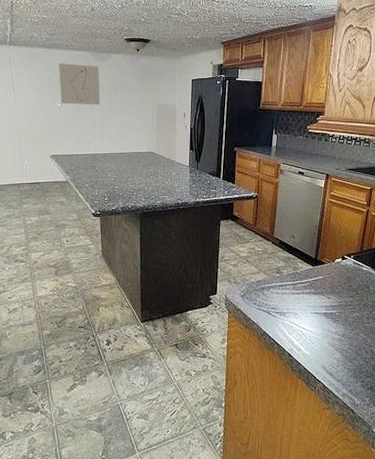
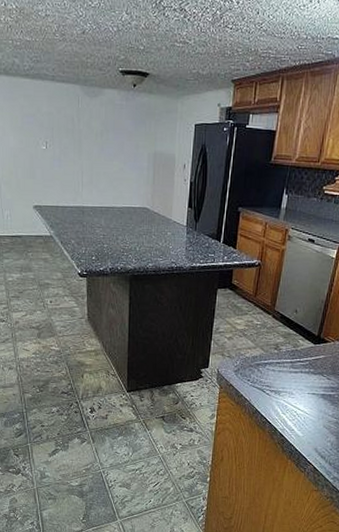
wall art: present [59,63,100,105] -> none [44,98,90,150]

